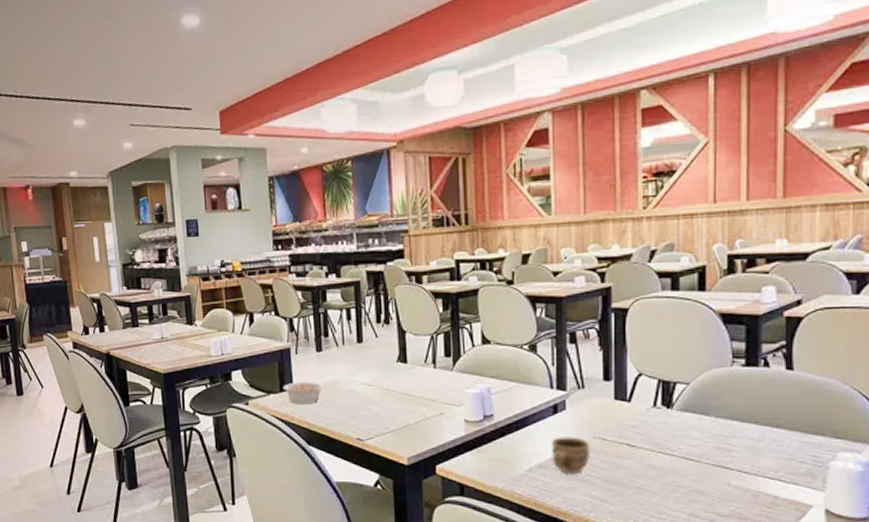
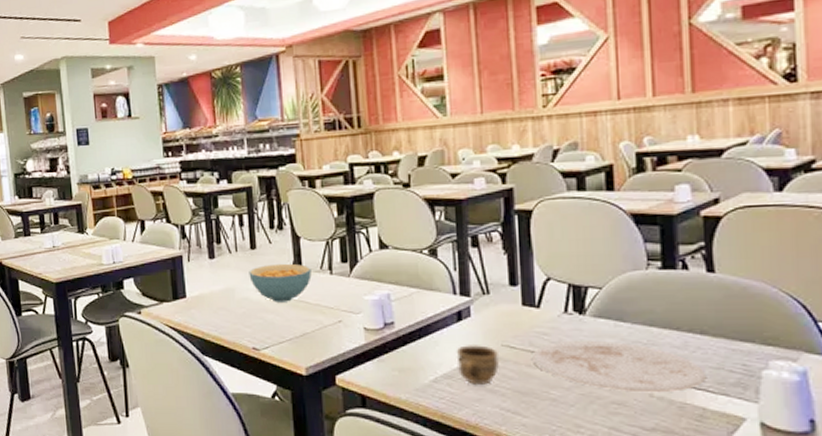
legume: present [282,382,324,405] -> none [175,289,217,313]
cereal bowl: none [355,357,416,395] -> present [249,263,312,302]
plate: none [620,433,780,482] -> present [531,340,707,393]

